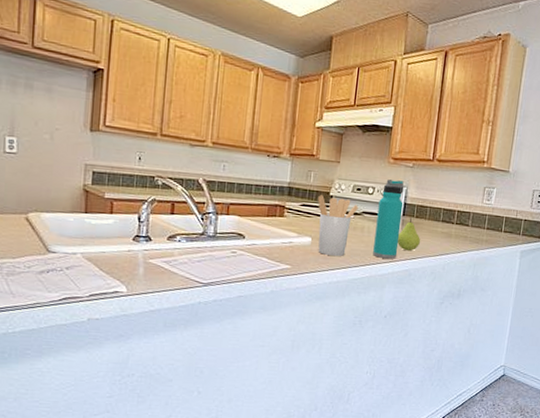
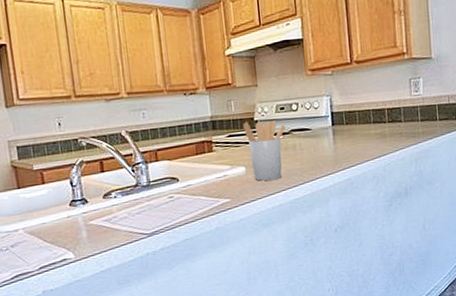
water bottle: present [373,179,404,259] -> none [305,91,335,173]
fruit: present [397,217,421,252] -> none [332,126,356,160]

